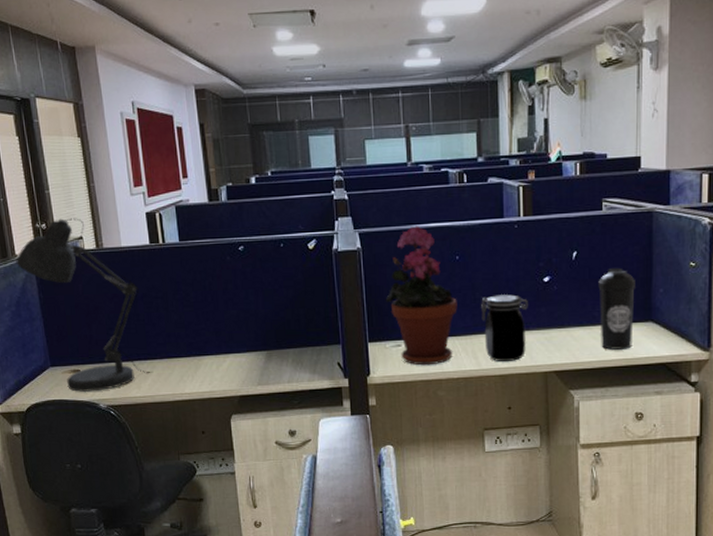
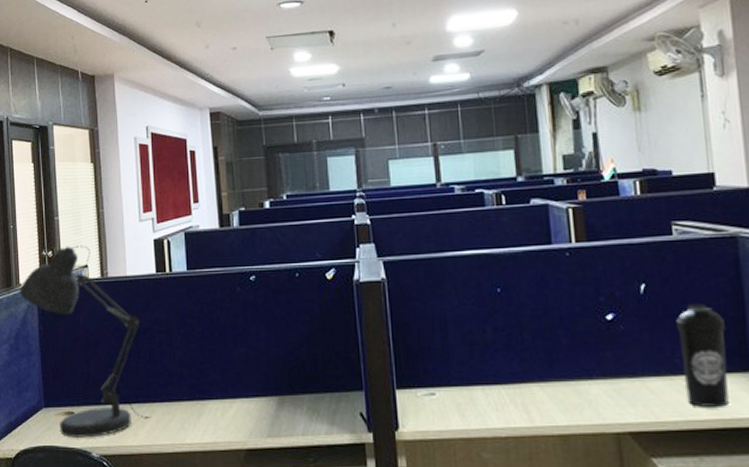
potted plant: present [385,226,457,366] -> none [415,253,502,420]
jar: present [480,294,528,361] -> none [529,335,590,418]

